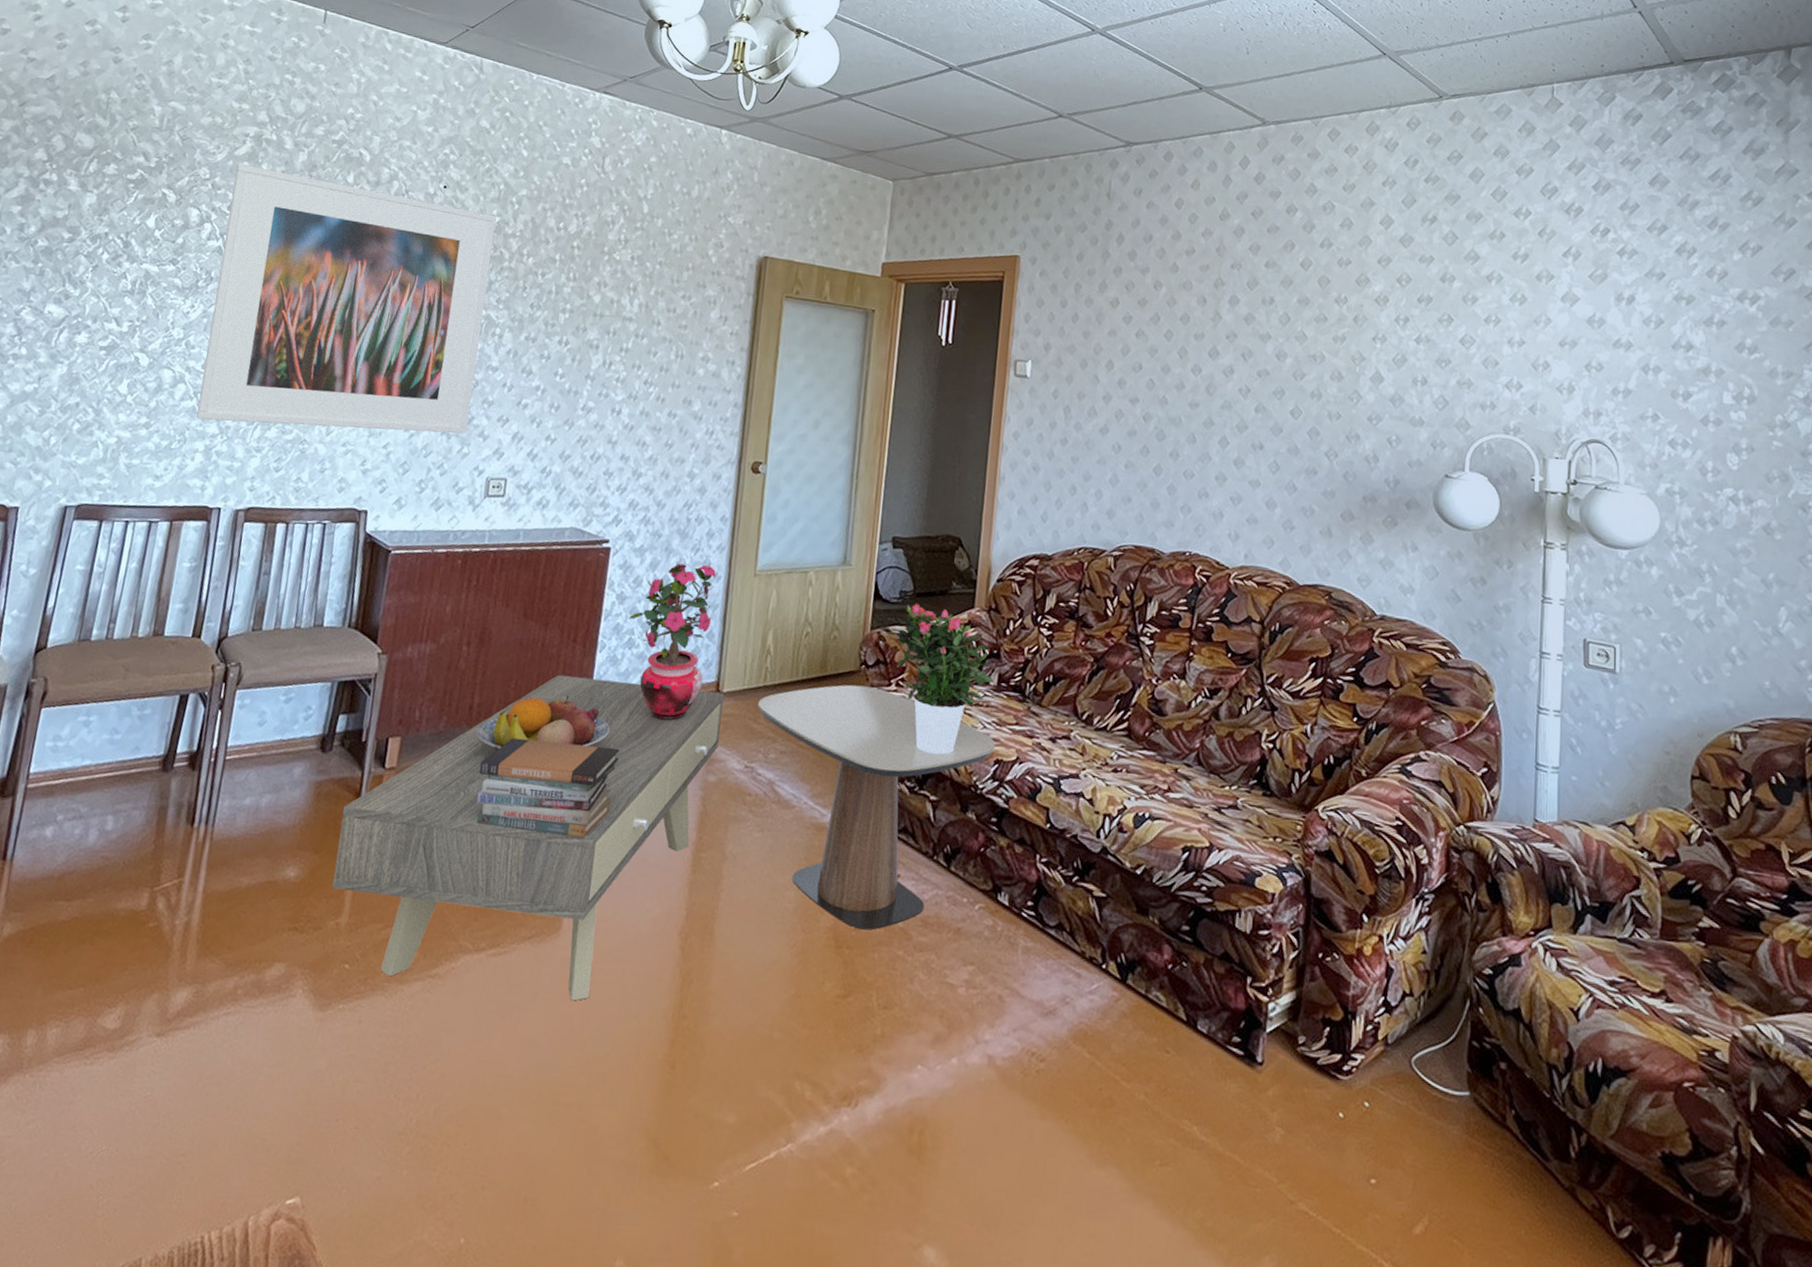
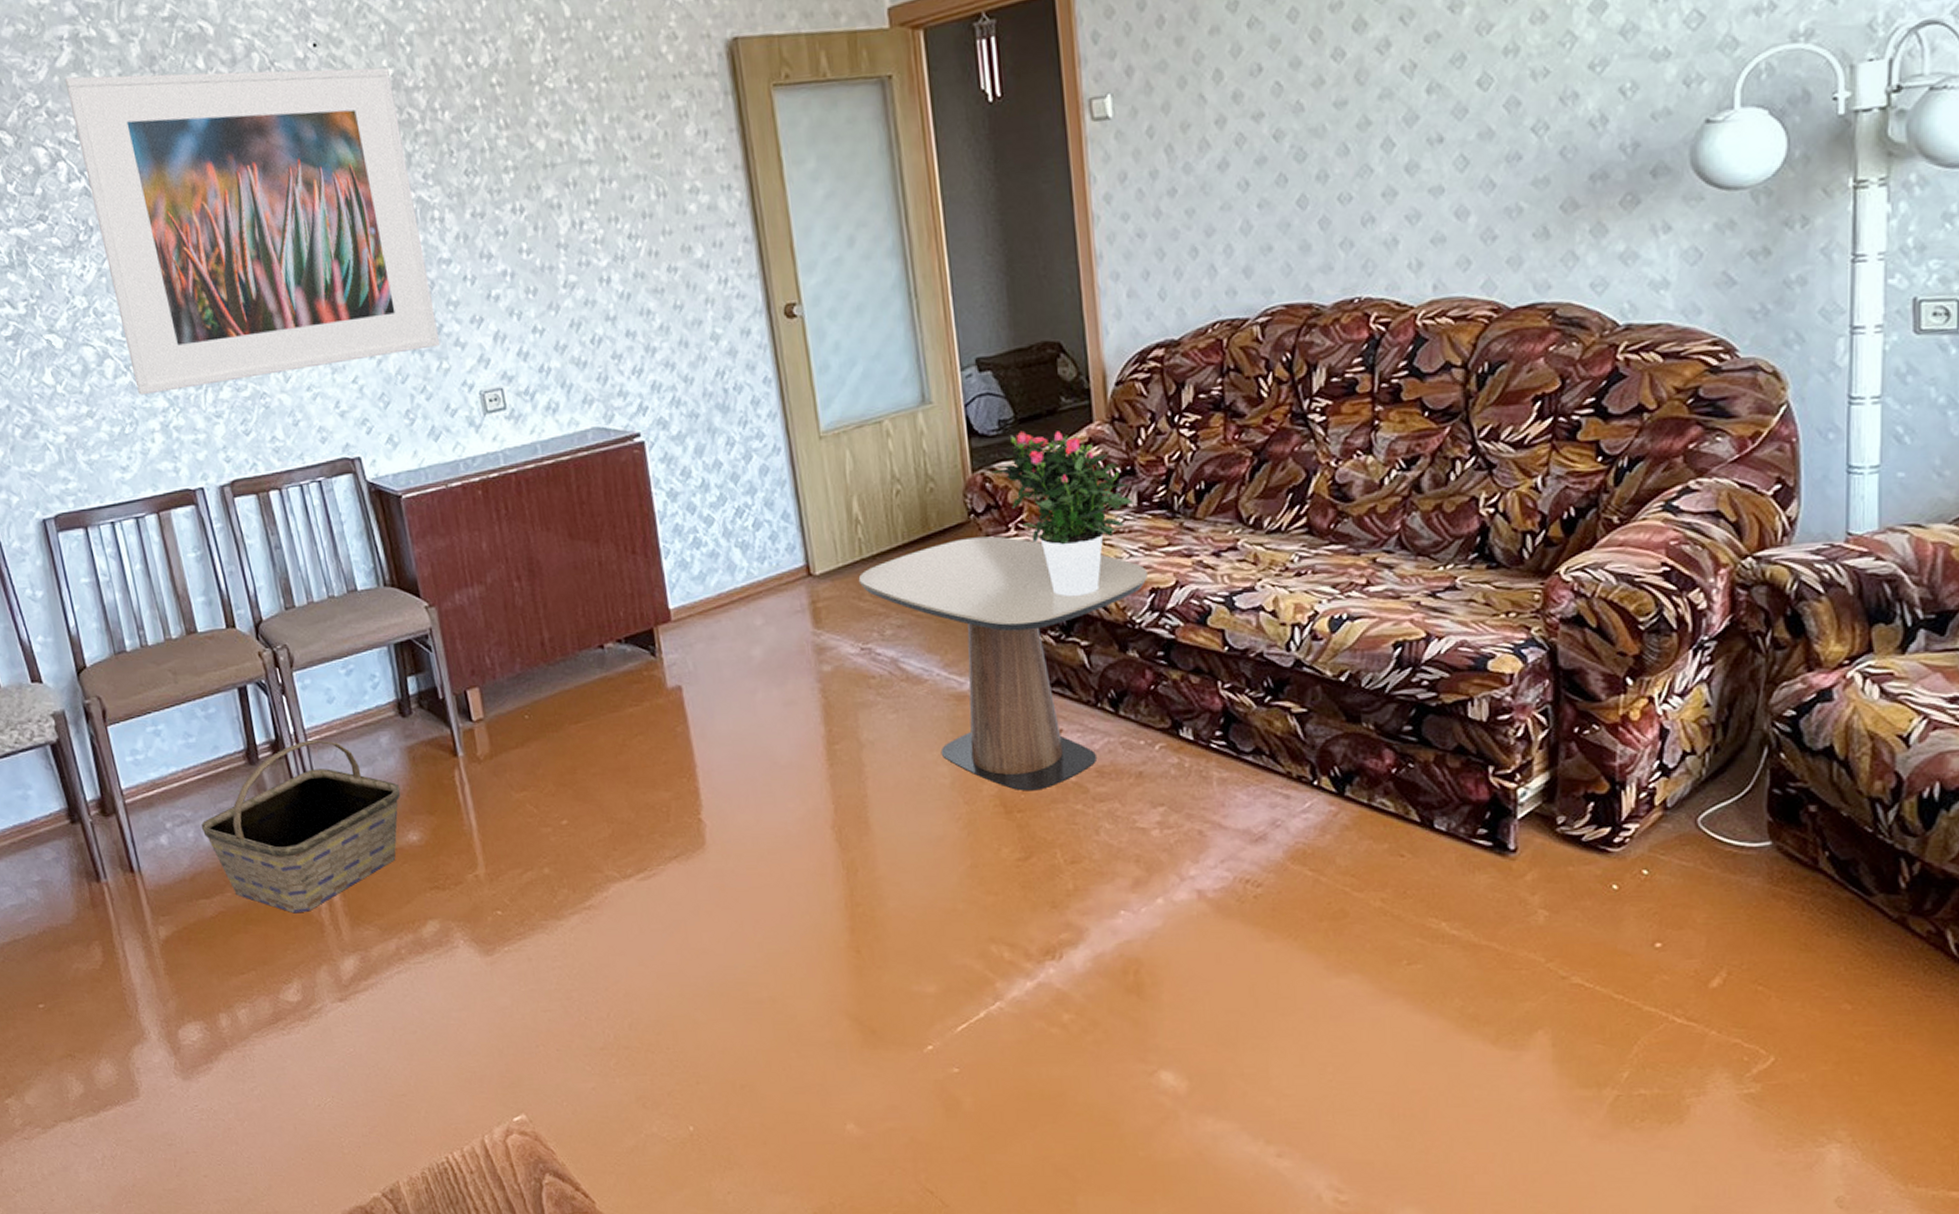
basket: none [90,757,296,933] -> present [201,739,401,914]
coffee table: present [332,674,725,1001] -> none [443,575,826,915]
fruit bowl: present [476,694,610,750] -> none [555,610,701,681]
book stack: present [476,737,620,838] -> none [571,656,725,758]
potted flower: present [628,561,716,721] -> none [686,435,790,618]

